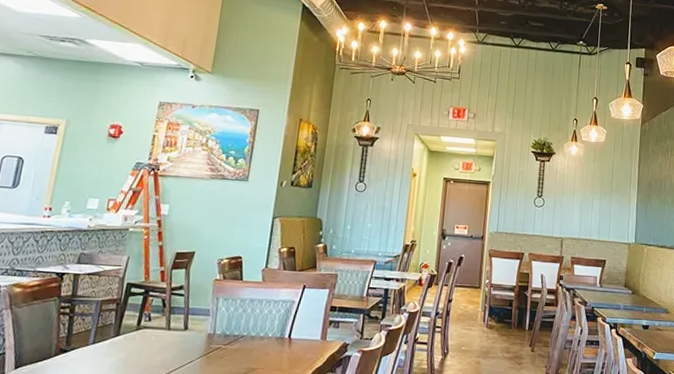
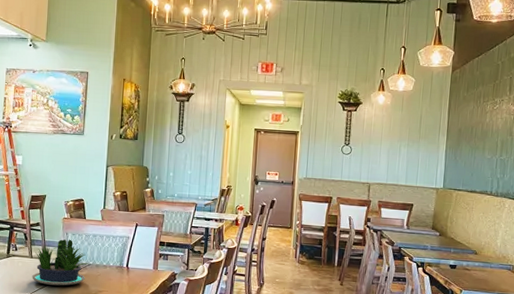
potted plant: none [167,305,242,364] -> present [32,239,89,286]

